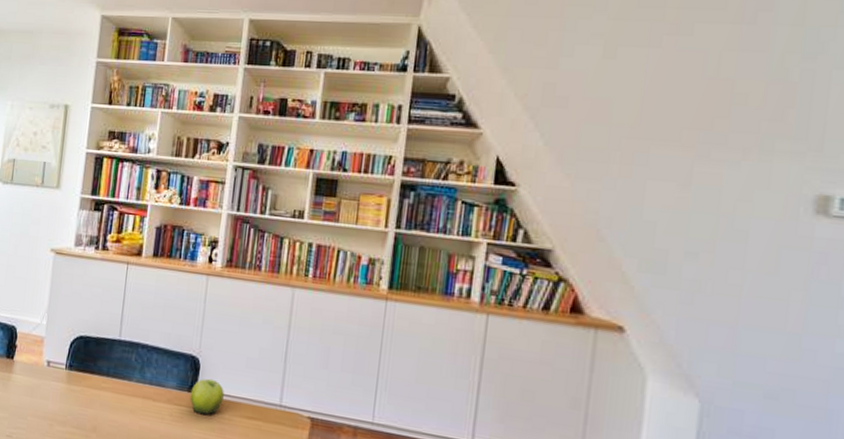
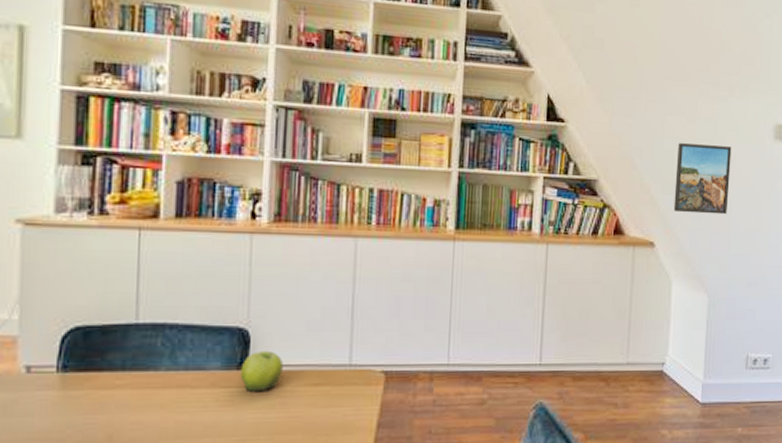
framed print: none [653,213,744,304] -> present [673,143,732,215]

